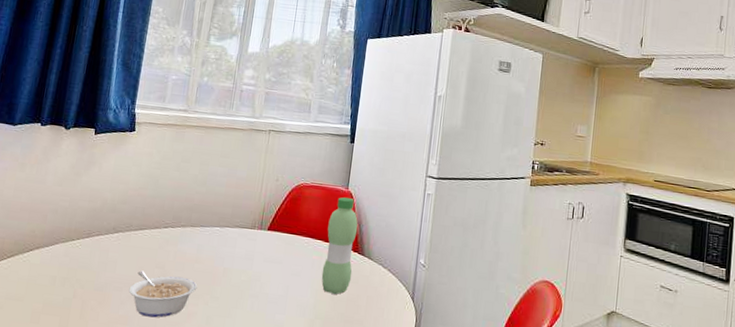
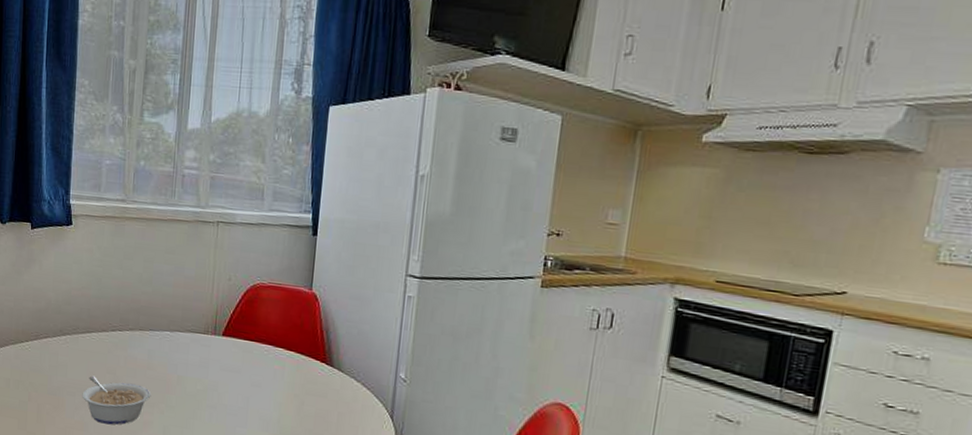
water bottle: present [321,197,358,294] -> none [285,299,325,409]

